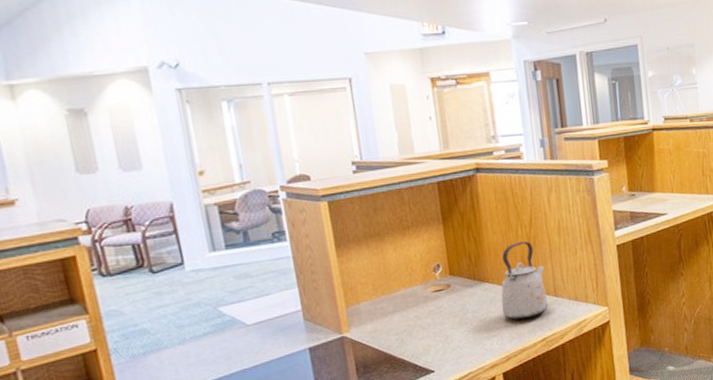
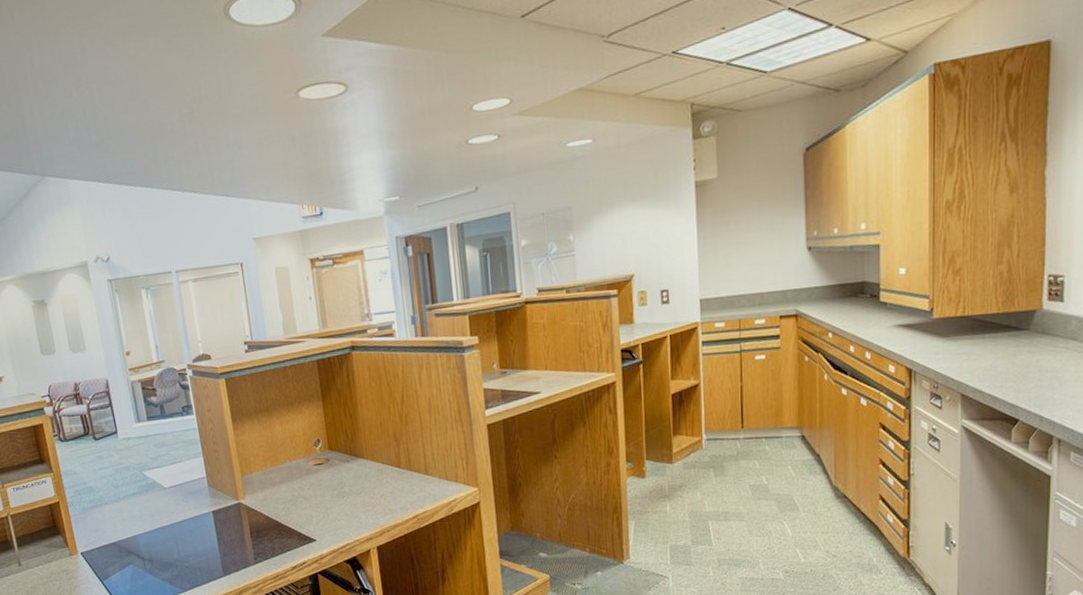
kettle: present [501,241,549,320] -> none [375,418,420,496]

